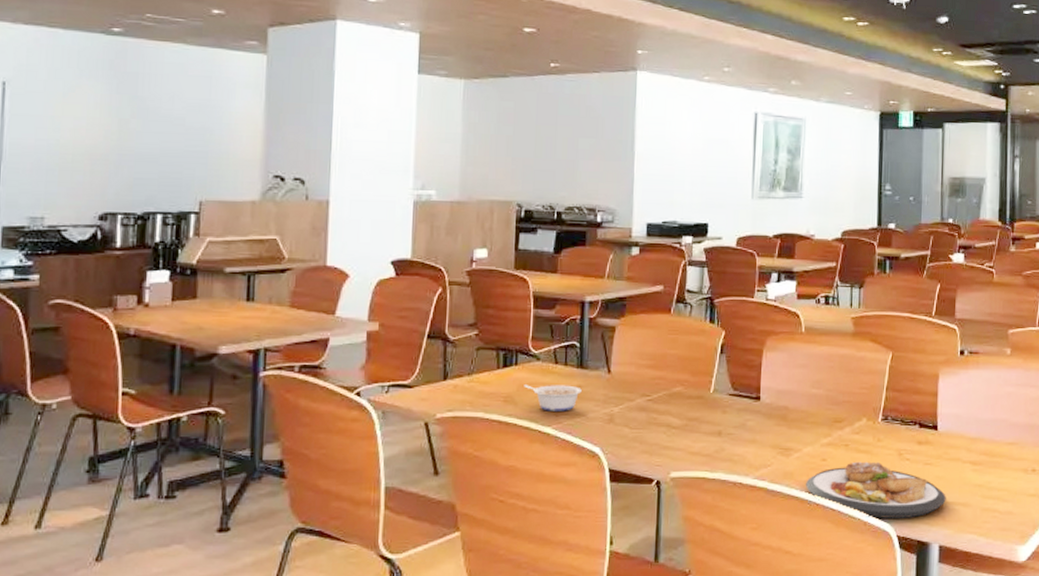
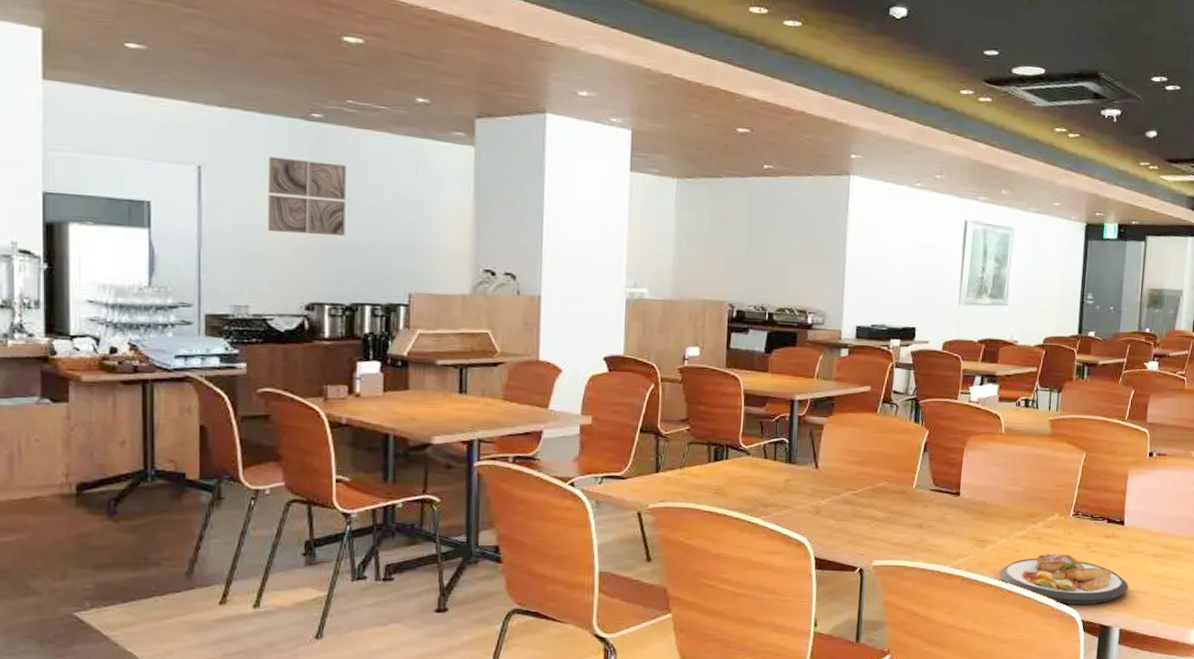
wall art: none [66,70,143,145] -> present [268,156,346,236]
legume: present [524,385,582,411] -> none [734,478,790,503]

